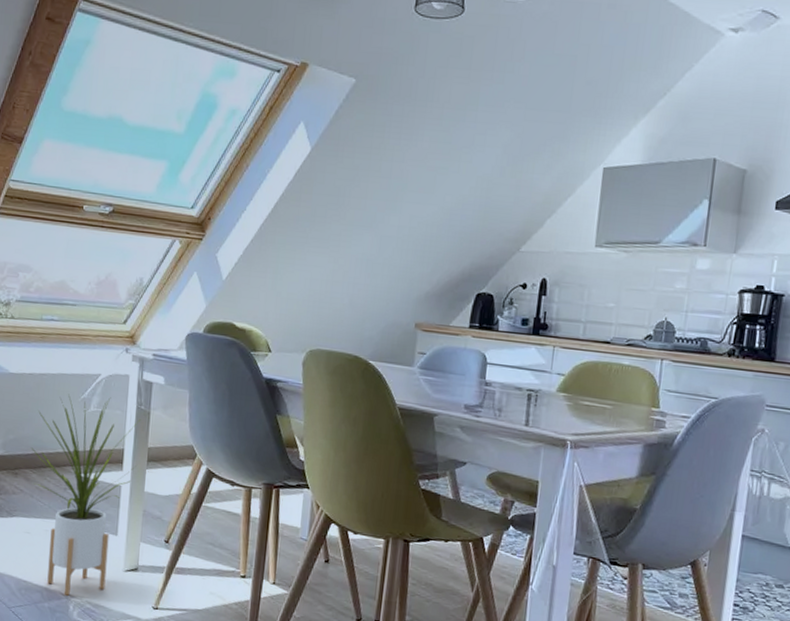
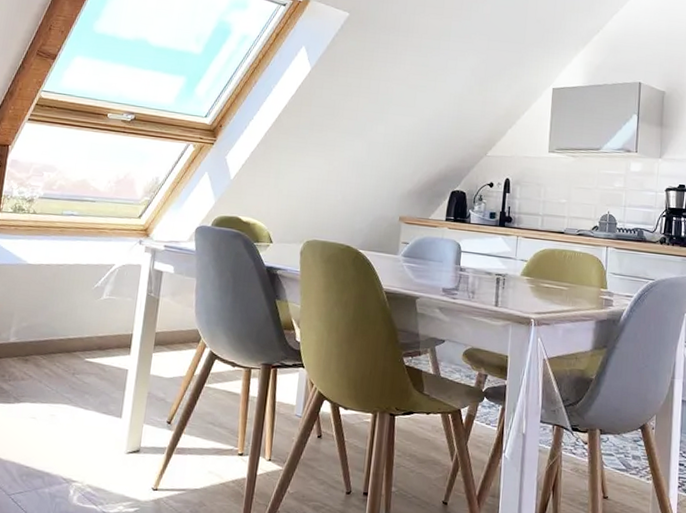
house plant: present [31,394,142,596] -> none [42,283,151,480]

